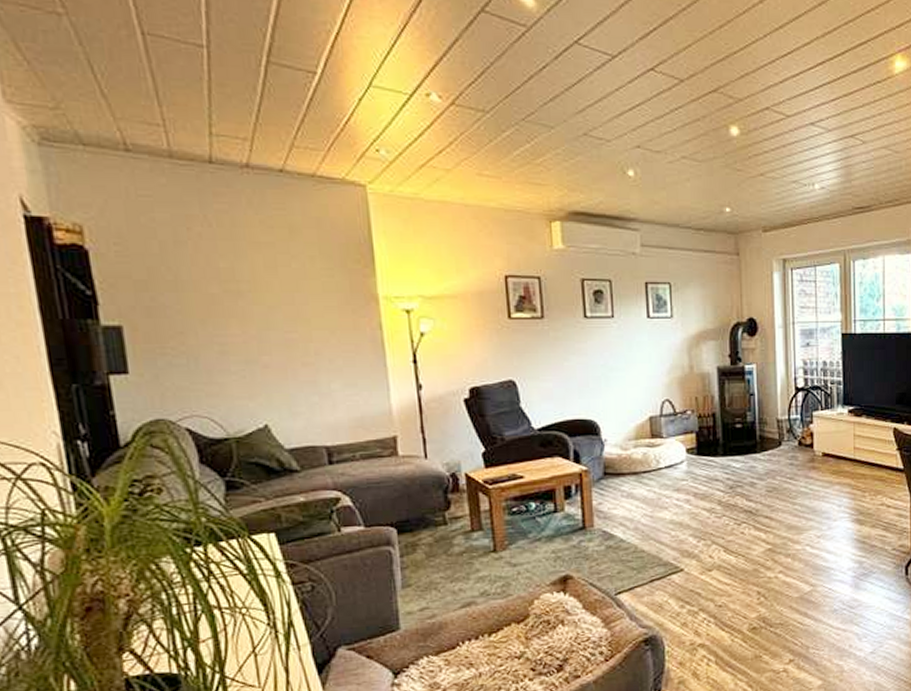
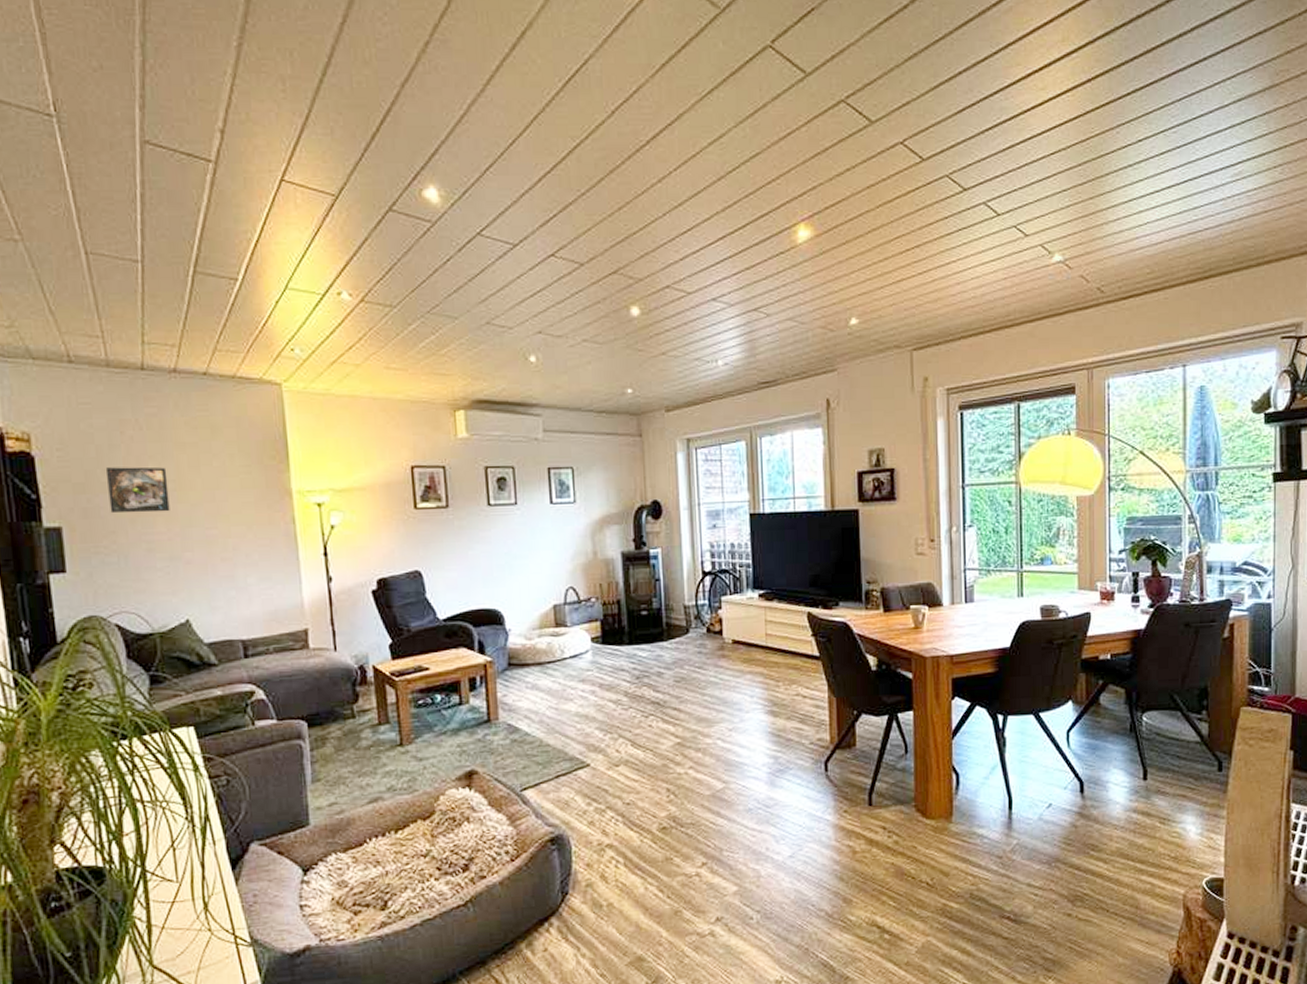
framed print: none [170,265,245,314] -> present [105,467,170,514]

